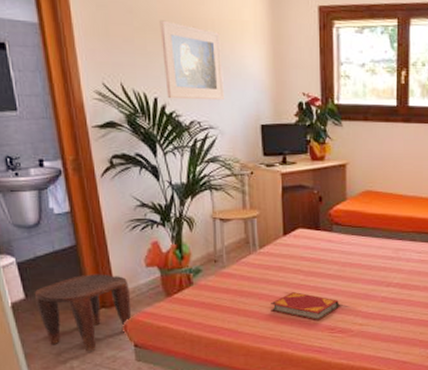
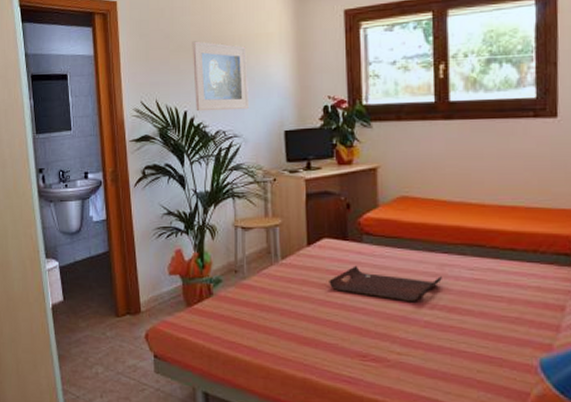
stool: present [34,274,132,352] -> none [71,280,154,359]
hardback book: present [271,292,339,321] -> none [293,309,372,346]
serving tray: none [303,252,397,282] -> present [329,265,442,302]

